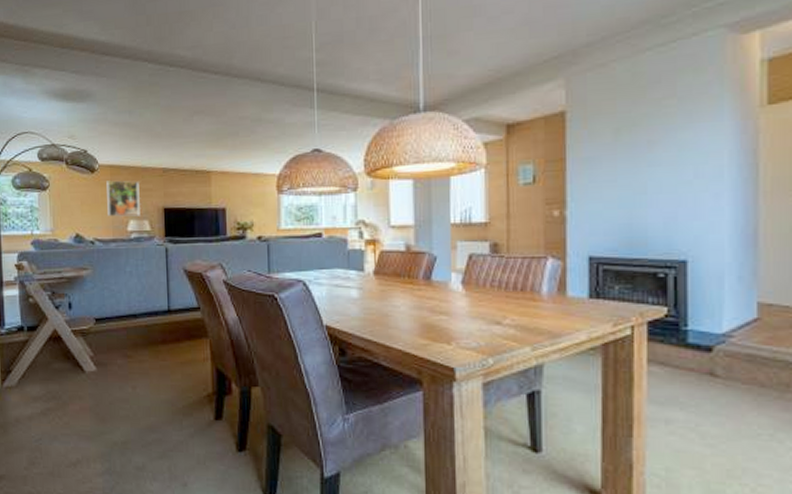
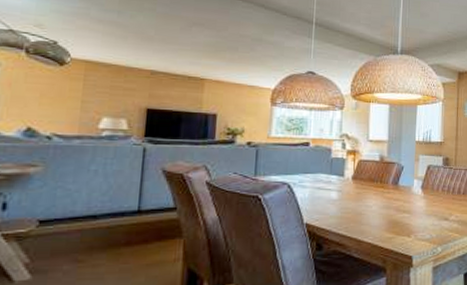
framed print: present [106,180,140,217] -> none [75,75,120,115]

